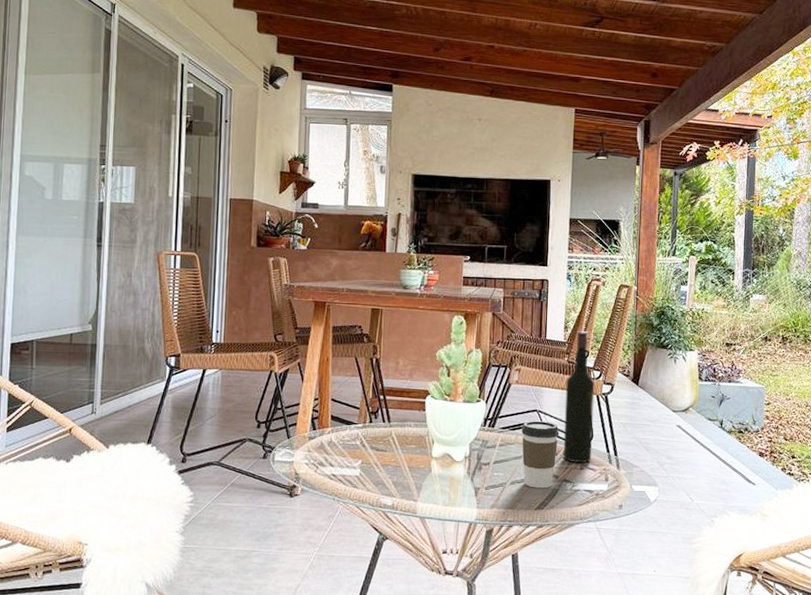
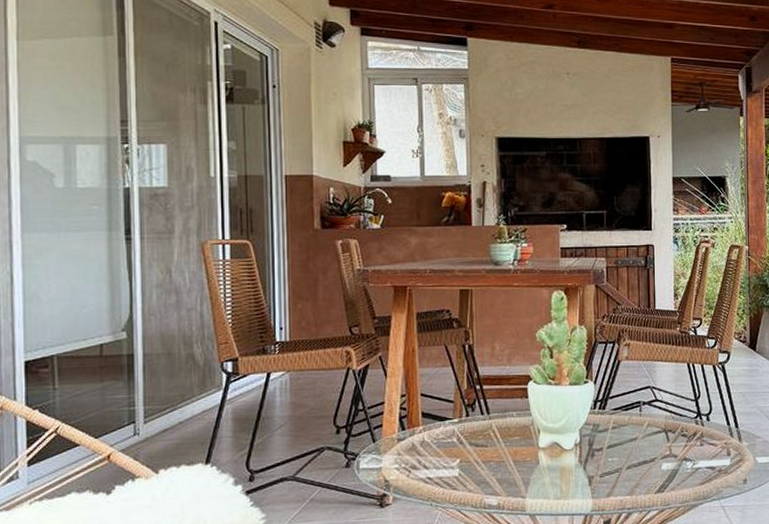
coffee cup: present [521,420,559,489] -> none [635,397,676,471]
wine bottle: present [563,331,595,463] -> none [679,298,712,440]

